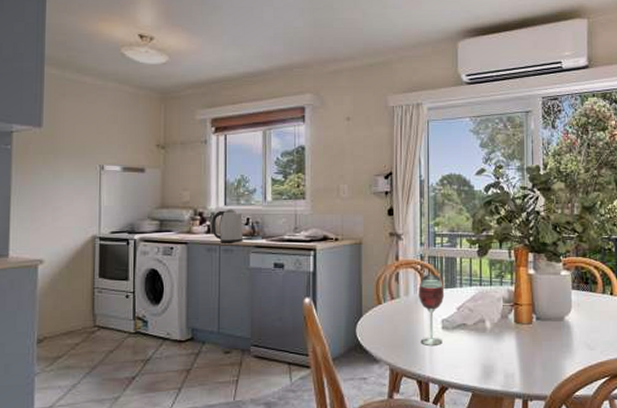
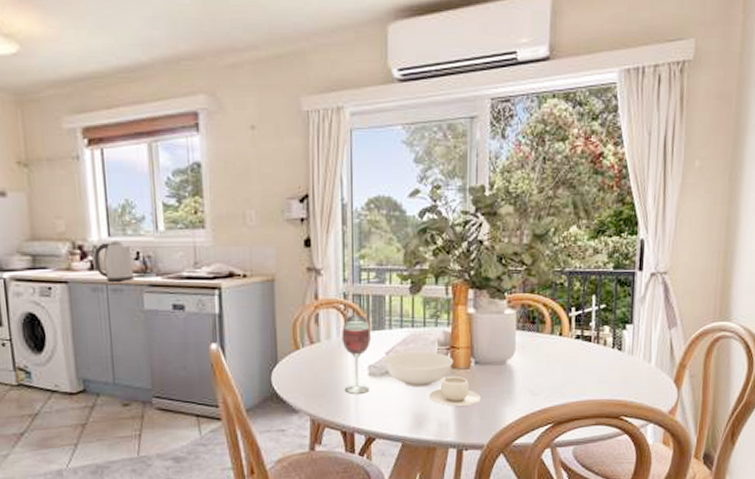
bowl: none [455,307,517,340] -> present [383,351,454,387]
teacup: none [496,331,544,359] -> present [429,376,482,406]

